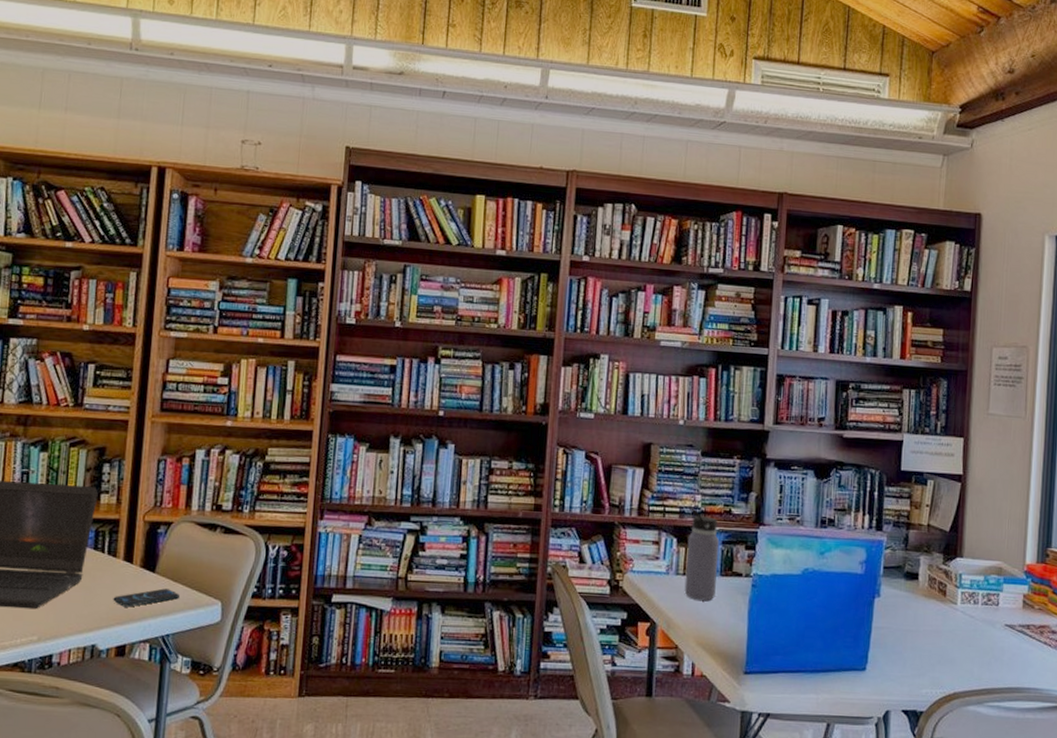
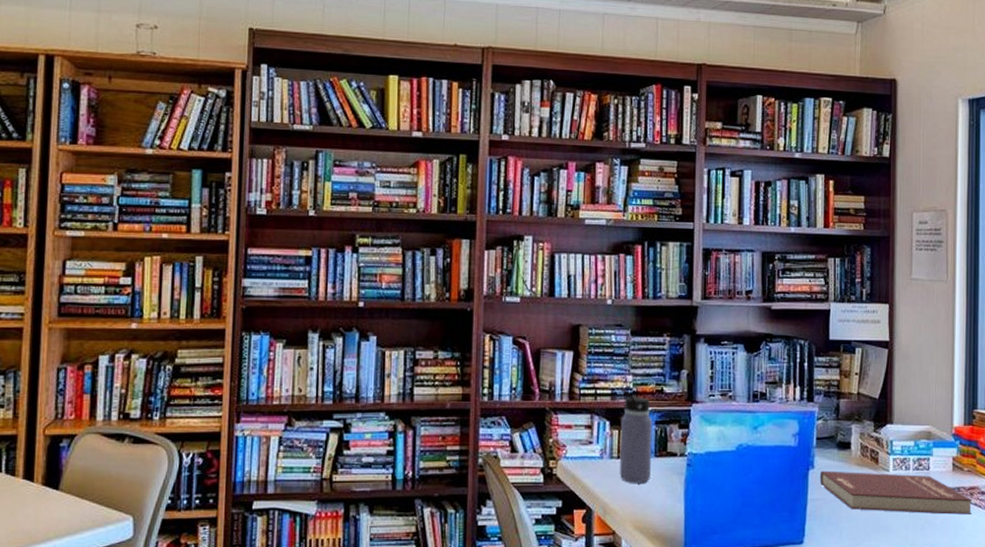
smartphone: present [113,588,179,607] -> none [13,506,86,529]
book: none [885,599,1043,653] -> present [819,470,973,515]

